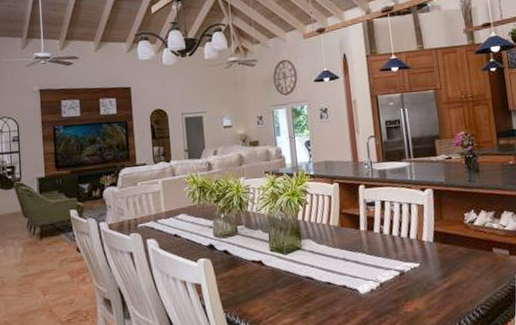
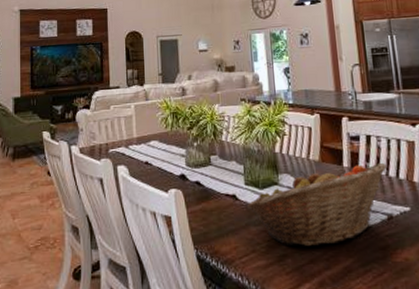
fruit basket: none [272,224,400,304] -> present [246,162,387,246]

